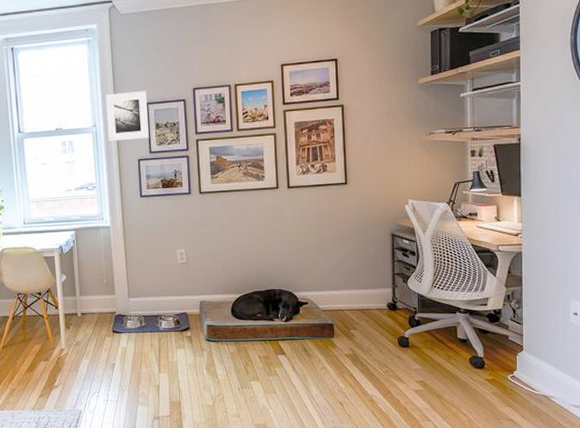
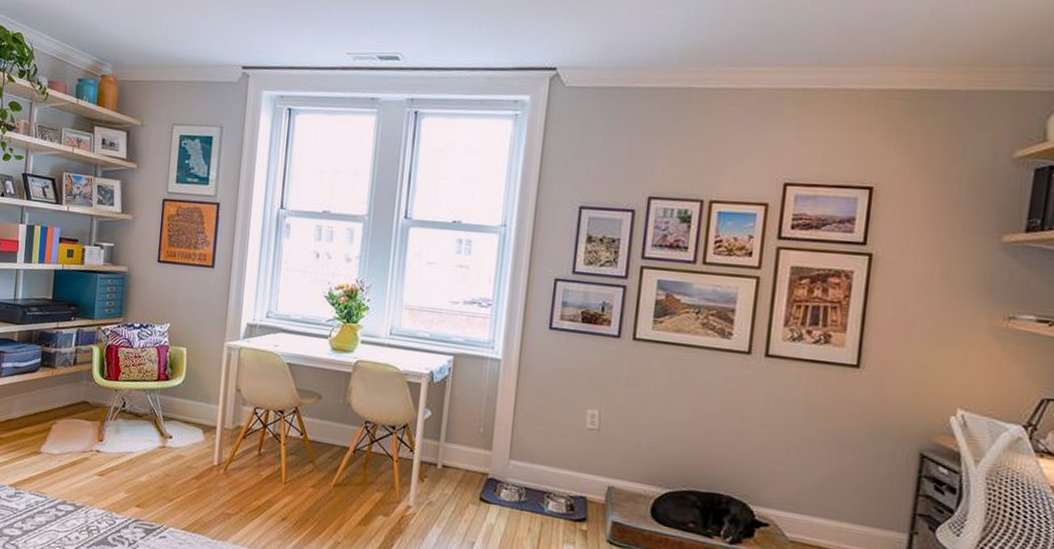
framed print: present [105,91,149,142] -> none [519,187,582,253]

